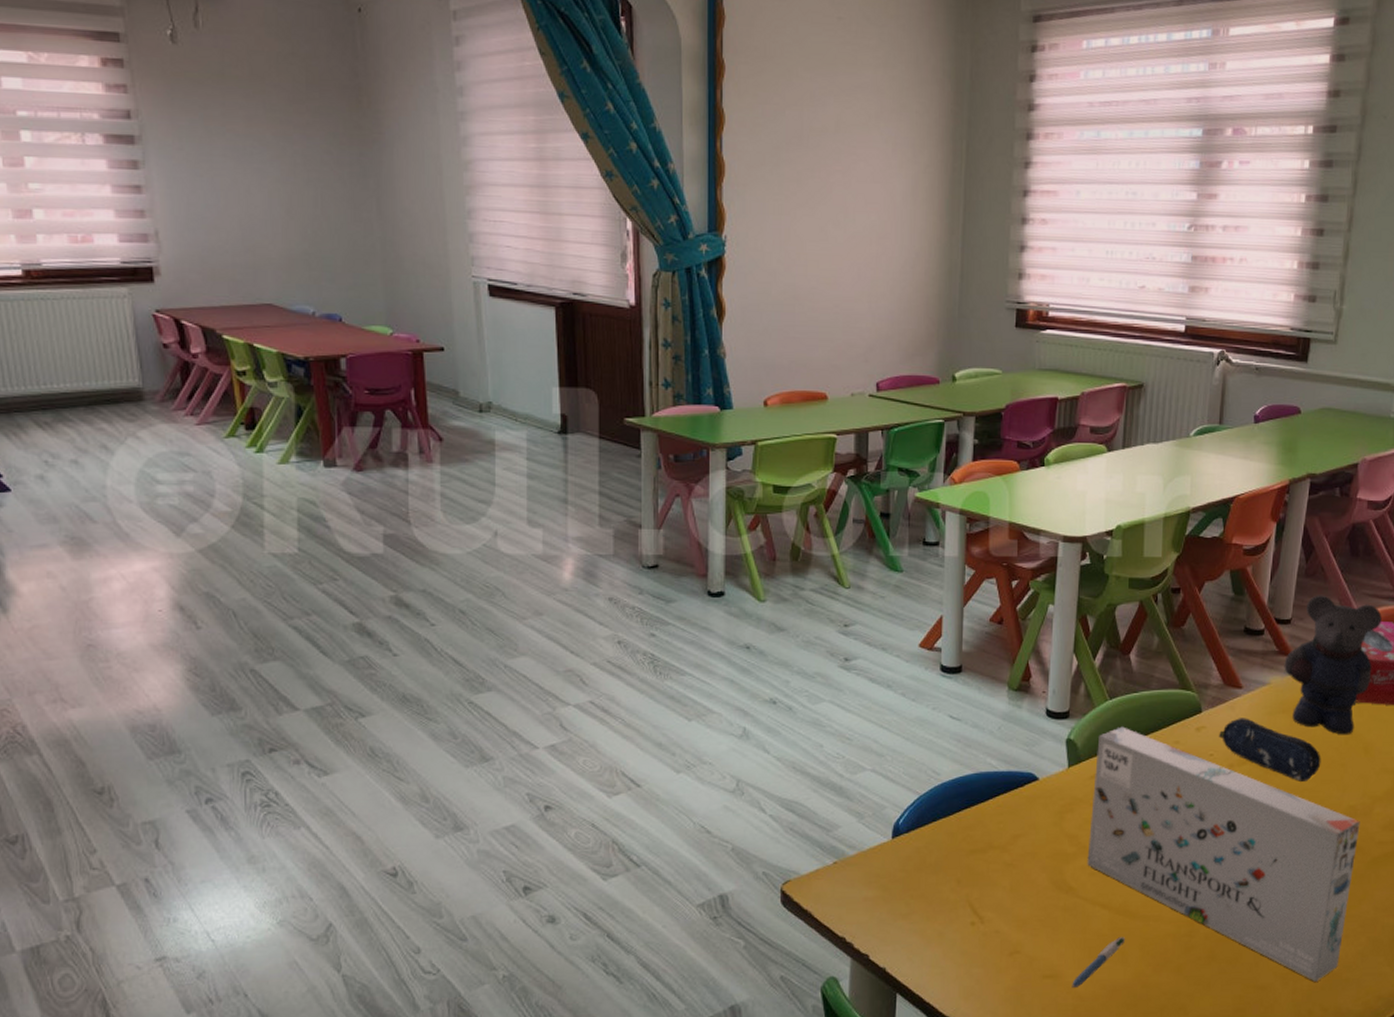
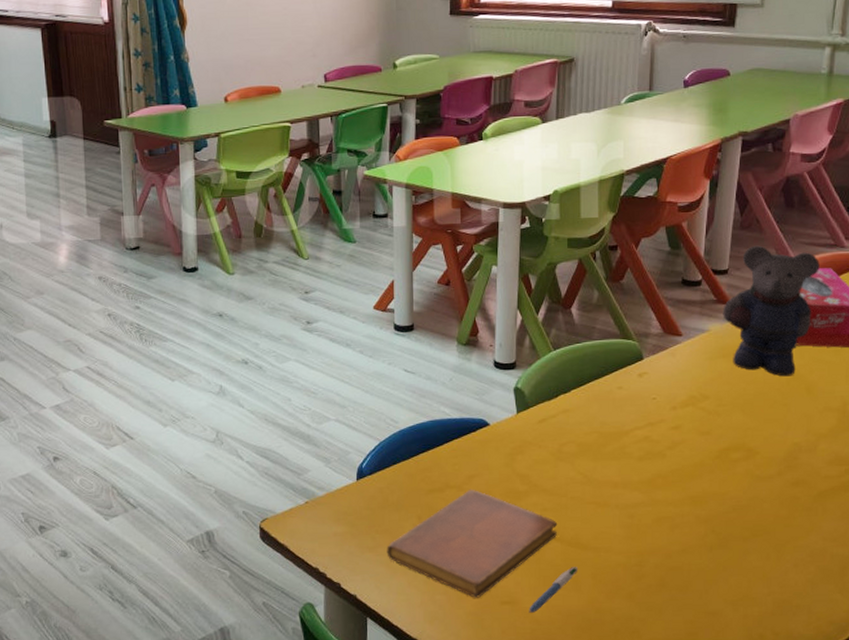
notebook: none [921,850,1106,971] -> present [386,489,558,598]
toy set box: present [1087,726,1360,982] -> none [538,375,805,608]
pencil case: present [1219,718,1321,781] -> none [661,363,763,421]

